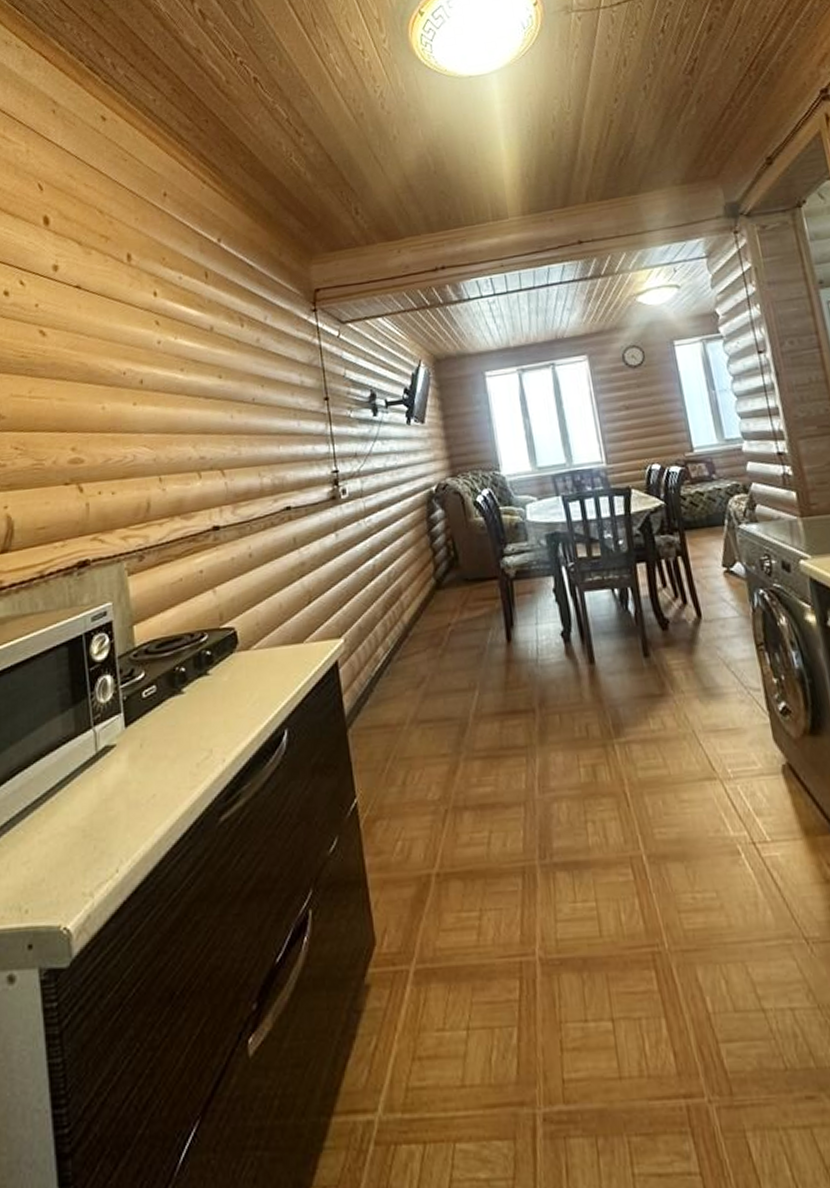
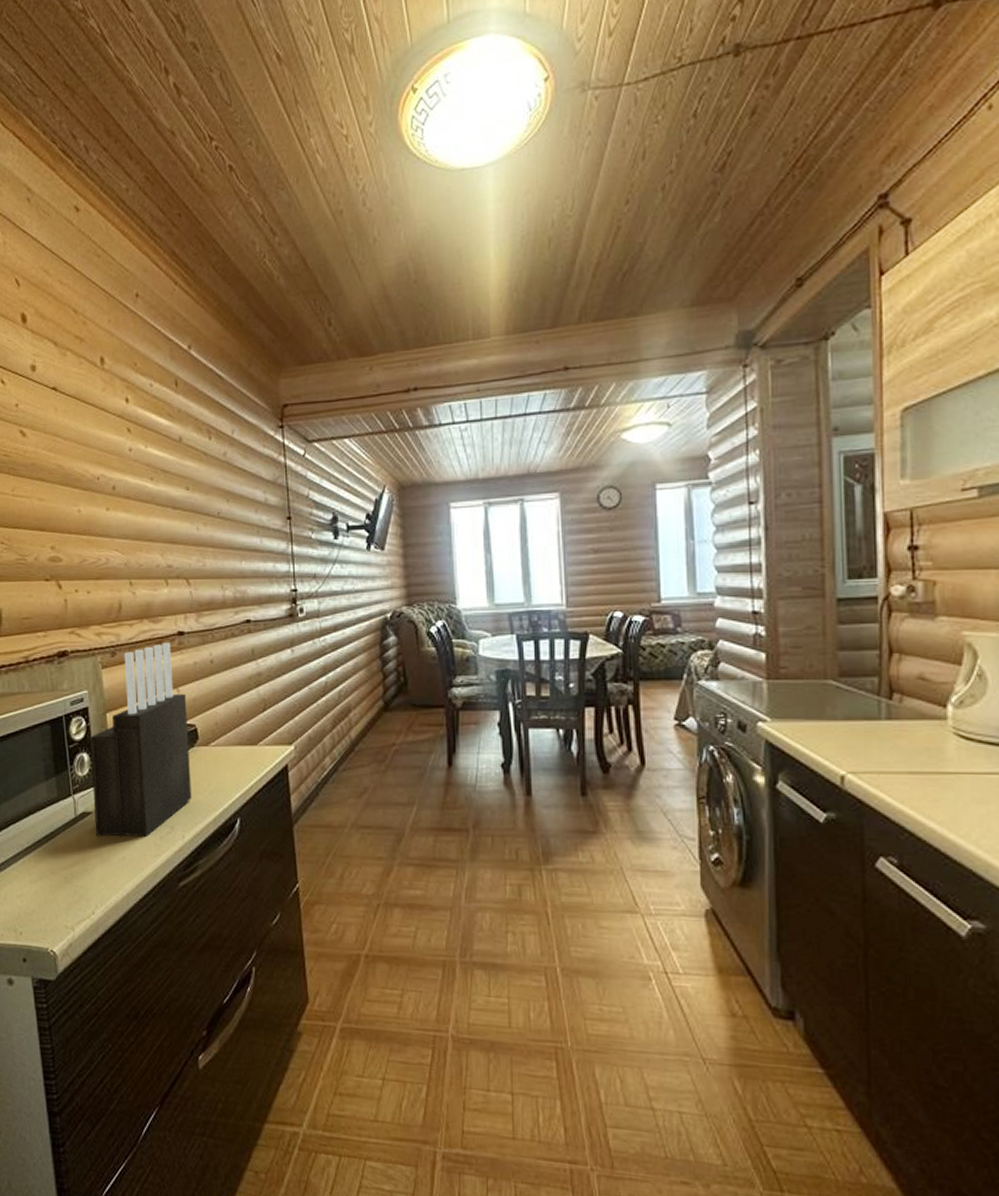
knife block: none [115,539,232,773] -> present [90,643,192,837]

